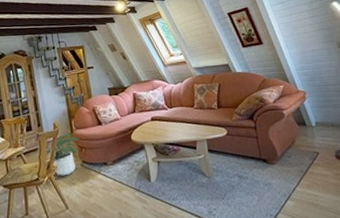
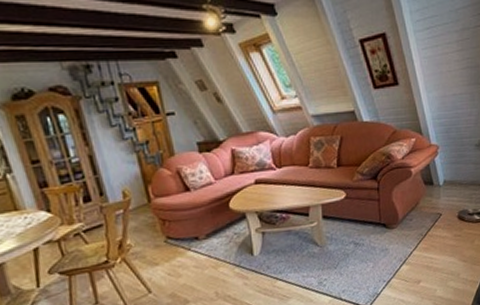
potted plant: present [46,133,79,176] -> none [114,203,161,257]

